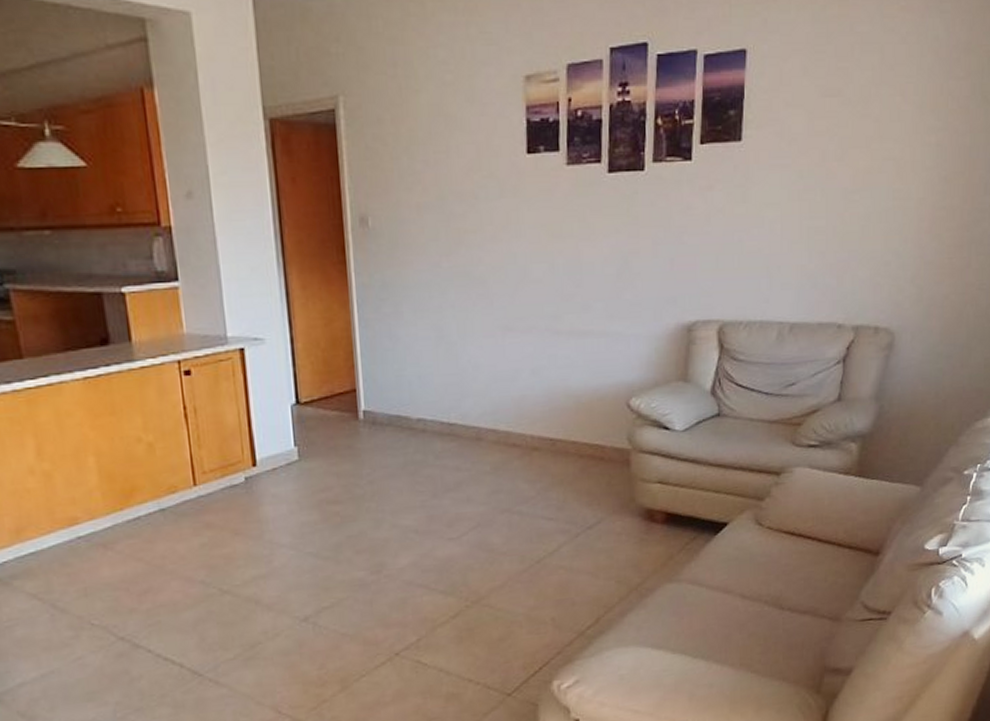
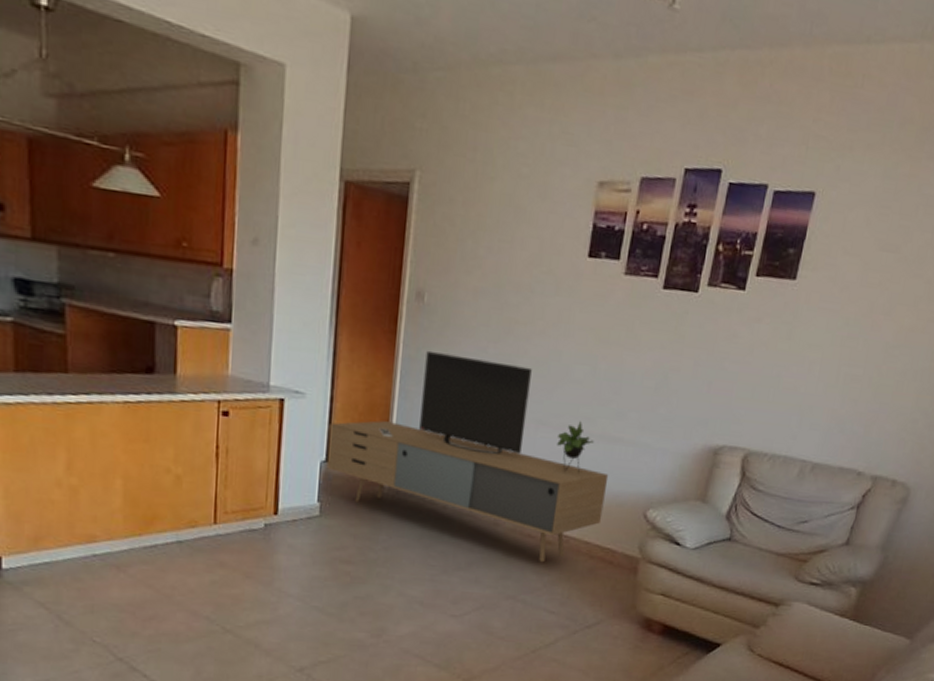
media console: none [294,274,585,470] -> present [326,350,609,563]

